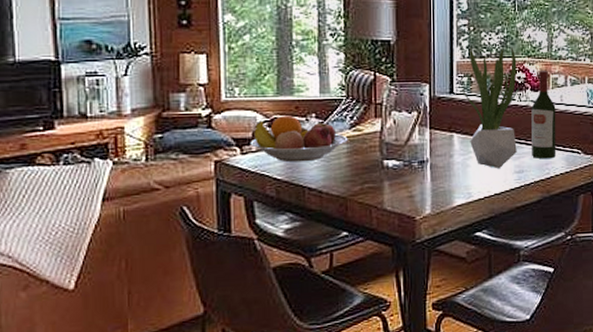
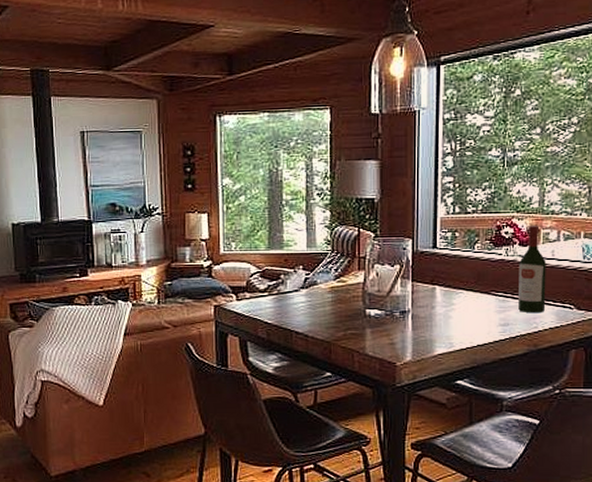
fruit bowl: present [250,115,348,163] -> none [244,267,333,309]
potted plant: present [463,46,520,169] -> none [446,201,507,322]

